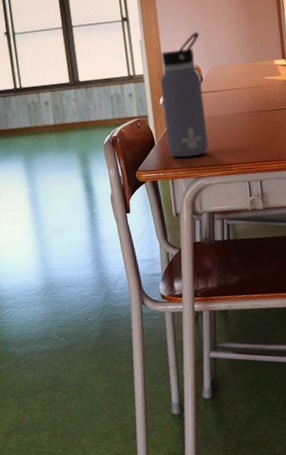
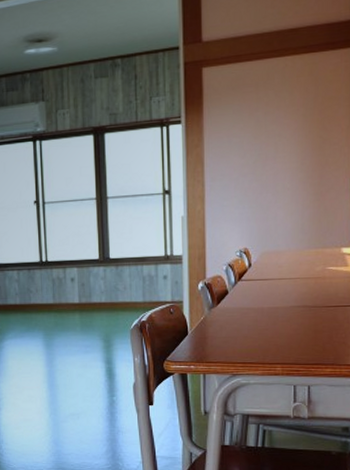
water bottle: present [160,31,210,158] -> none [200,209,253,351]

